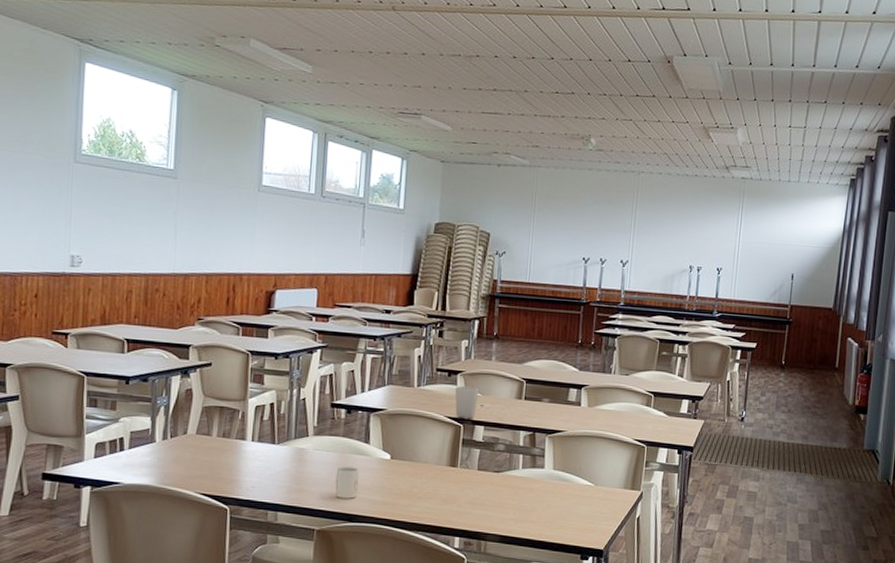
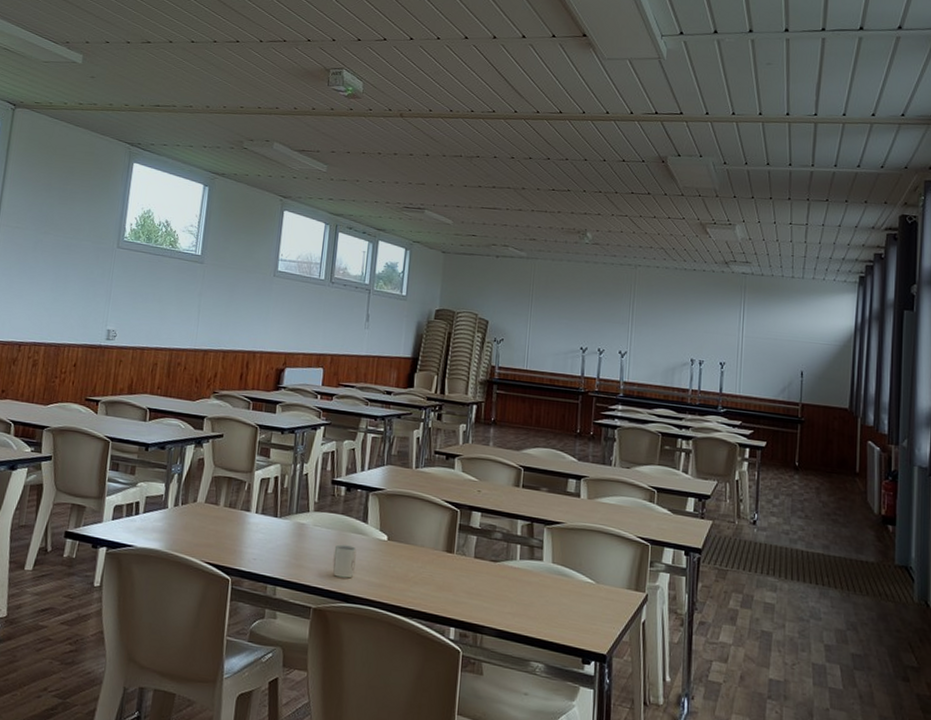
cup: present [454,386,480,420] -> none [452,470,477,505]

